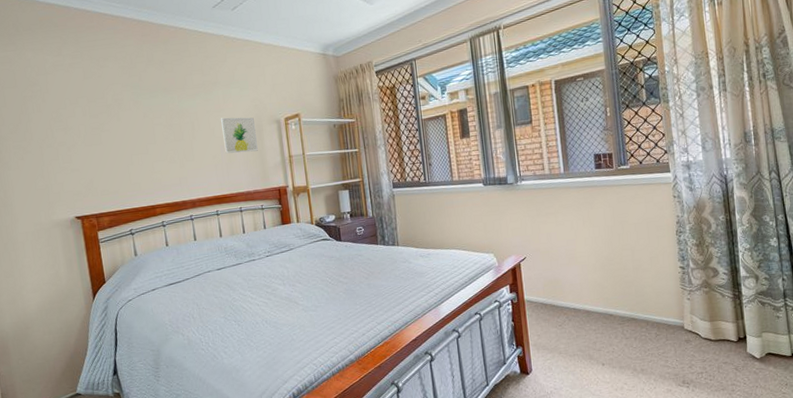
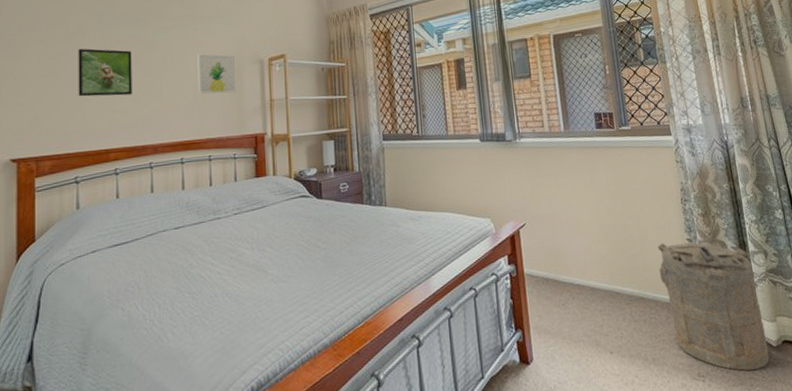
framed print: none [117,117,168,161] -> present [78,48,132,97]
laundry hamper: none [650,270,752,379] -> present [657,242,770,371]

